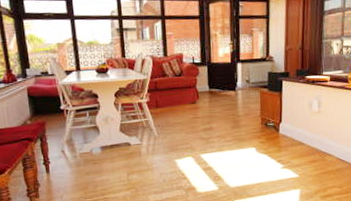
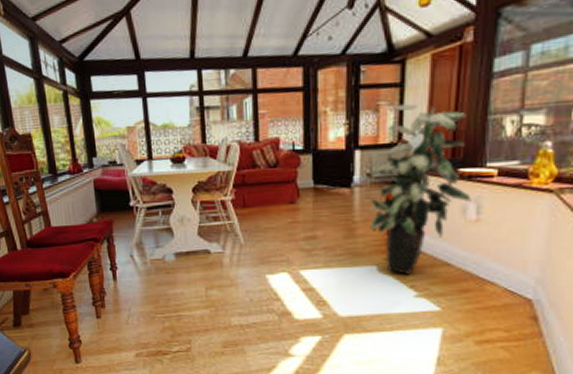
indoor plant: none [249,30,315,153] -> present [370,103,471,275]

